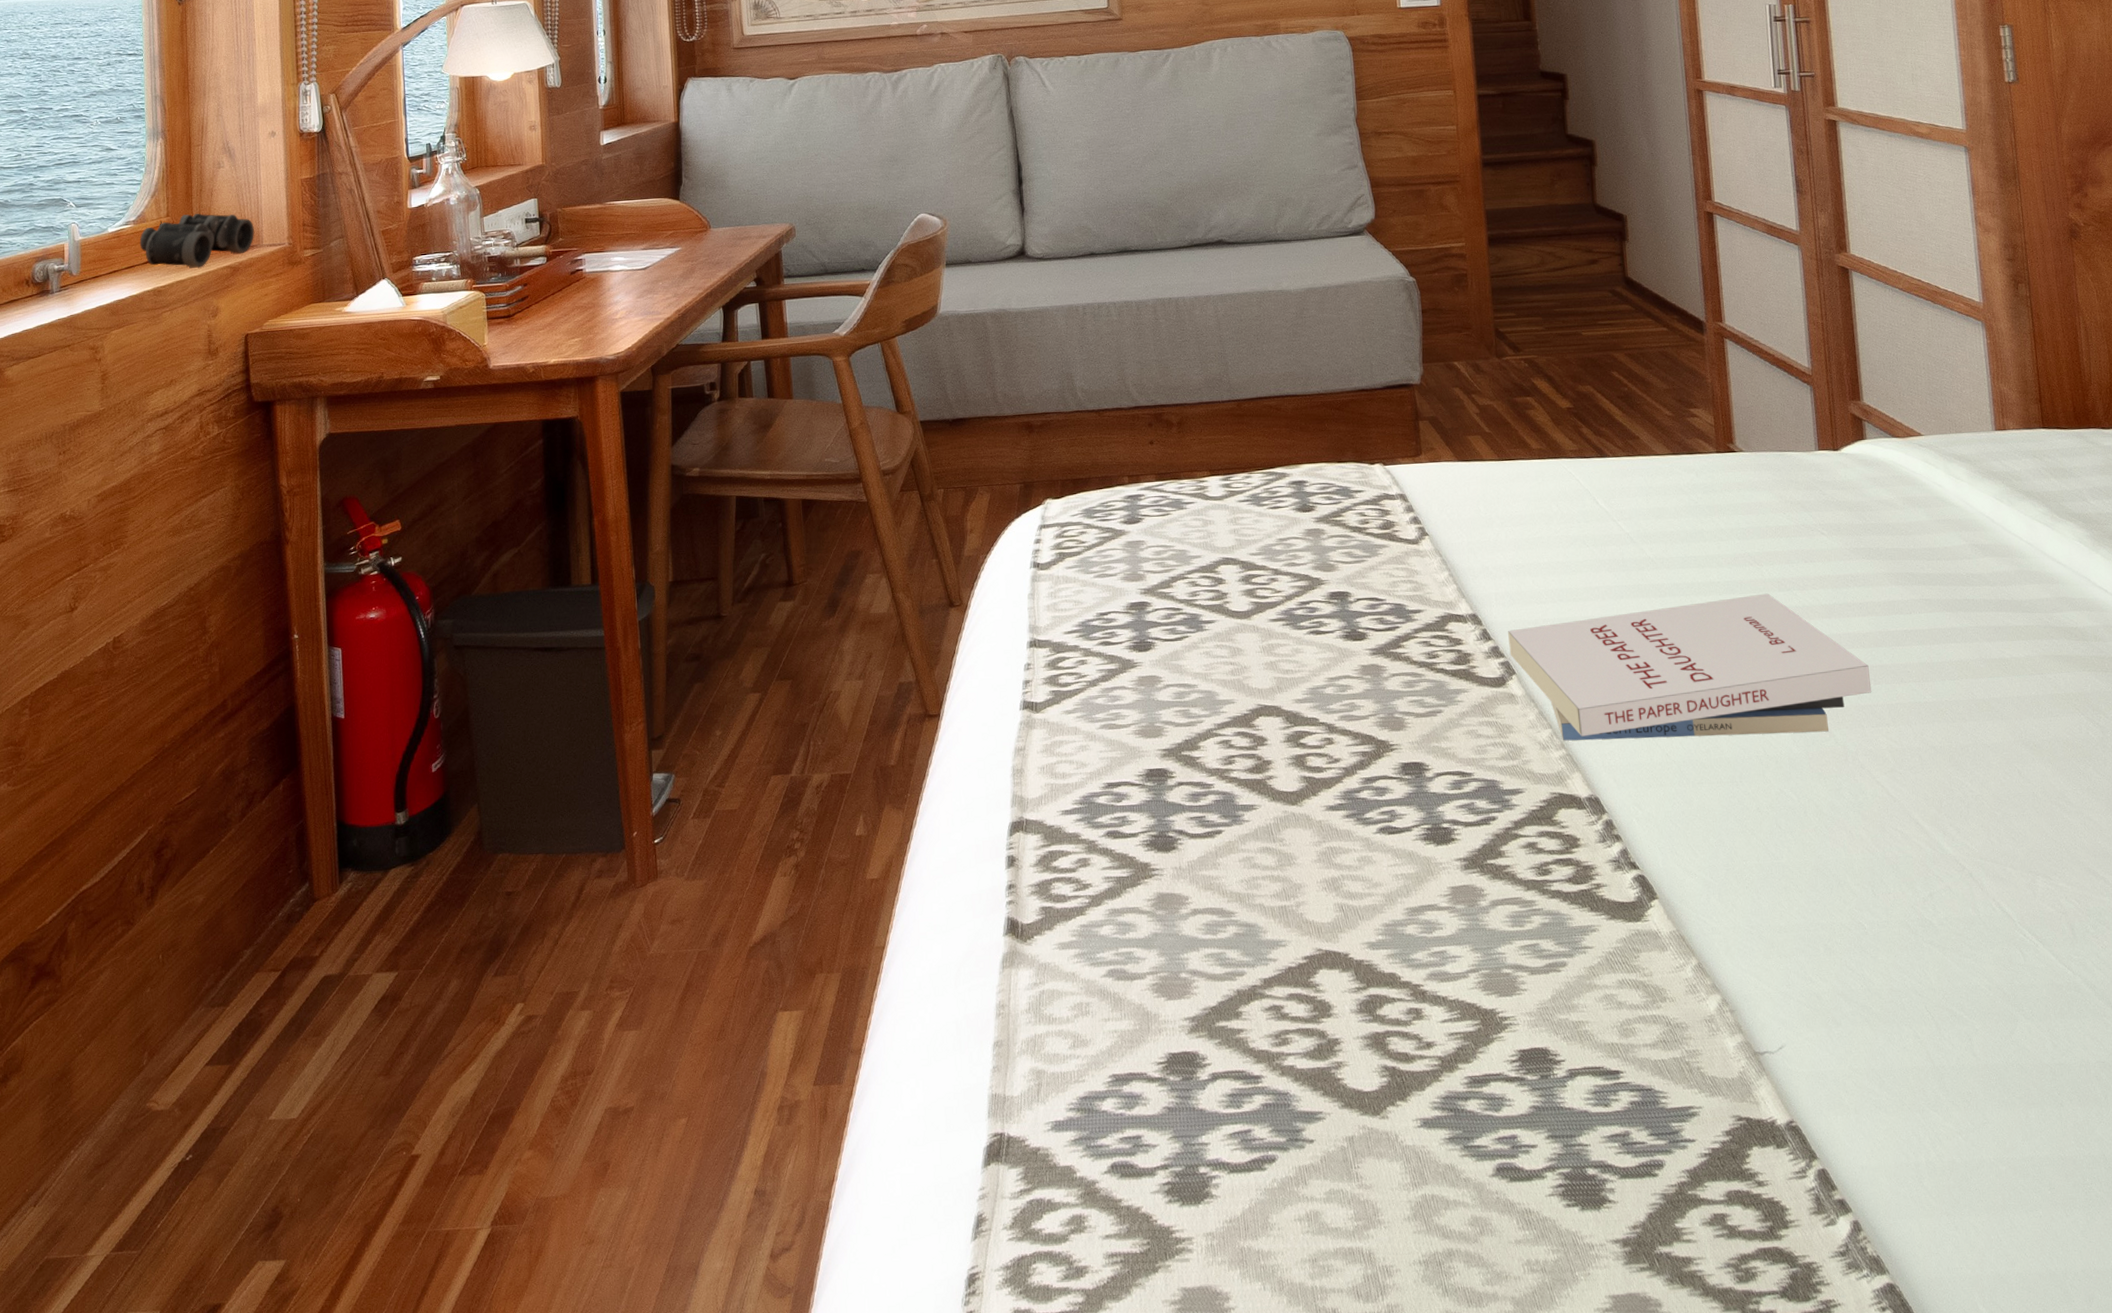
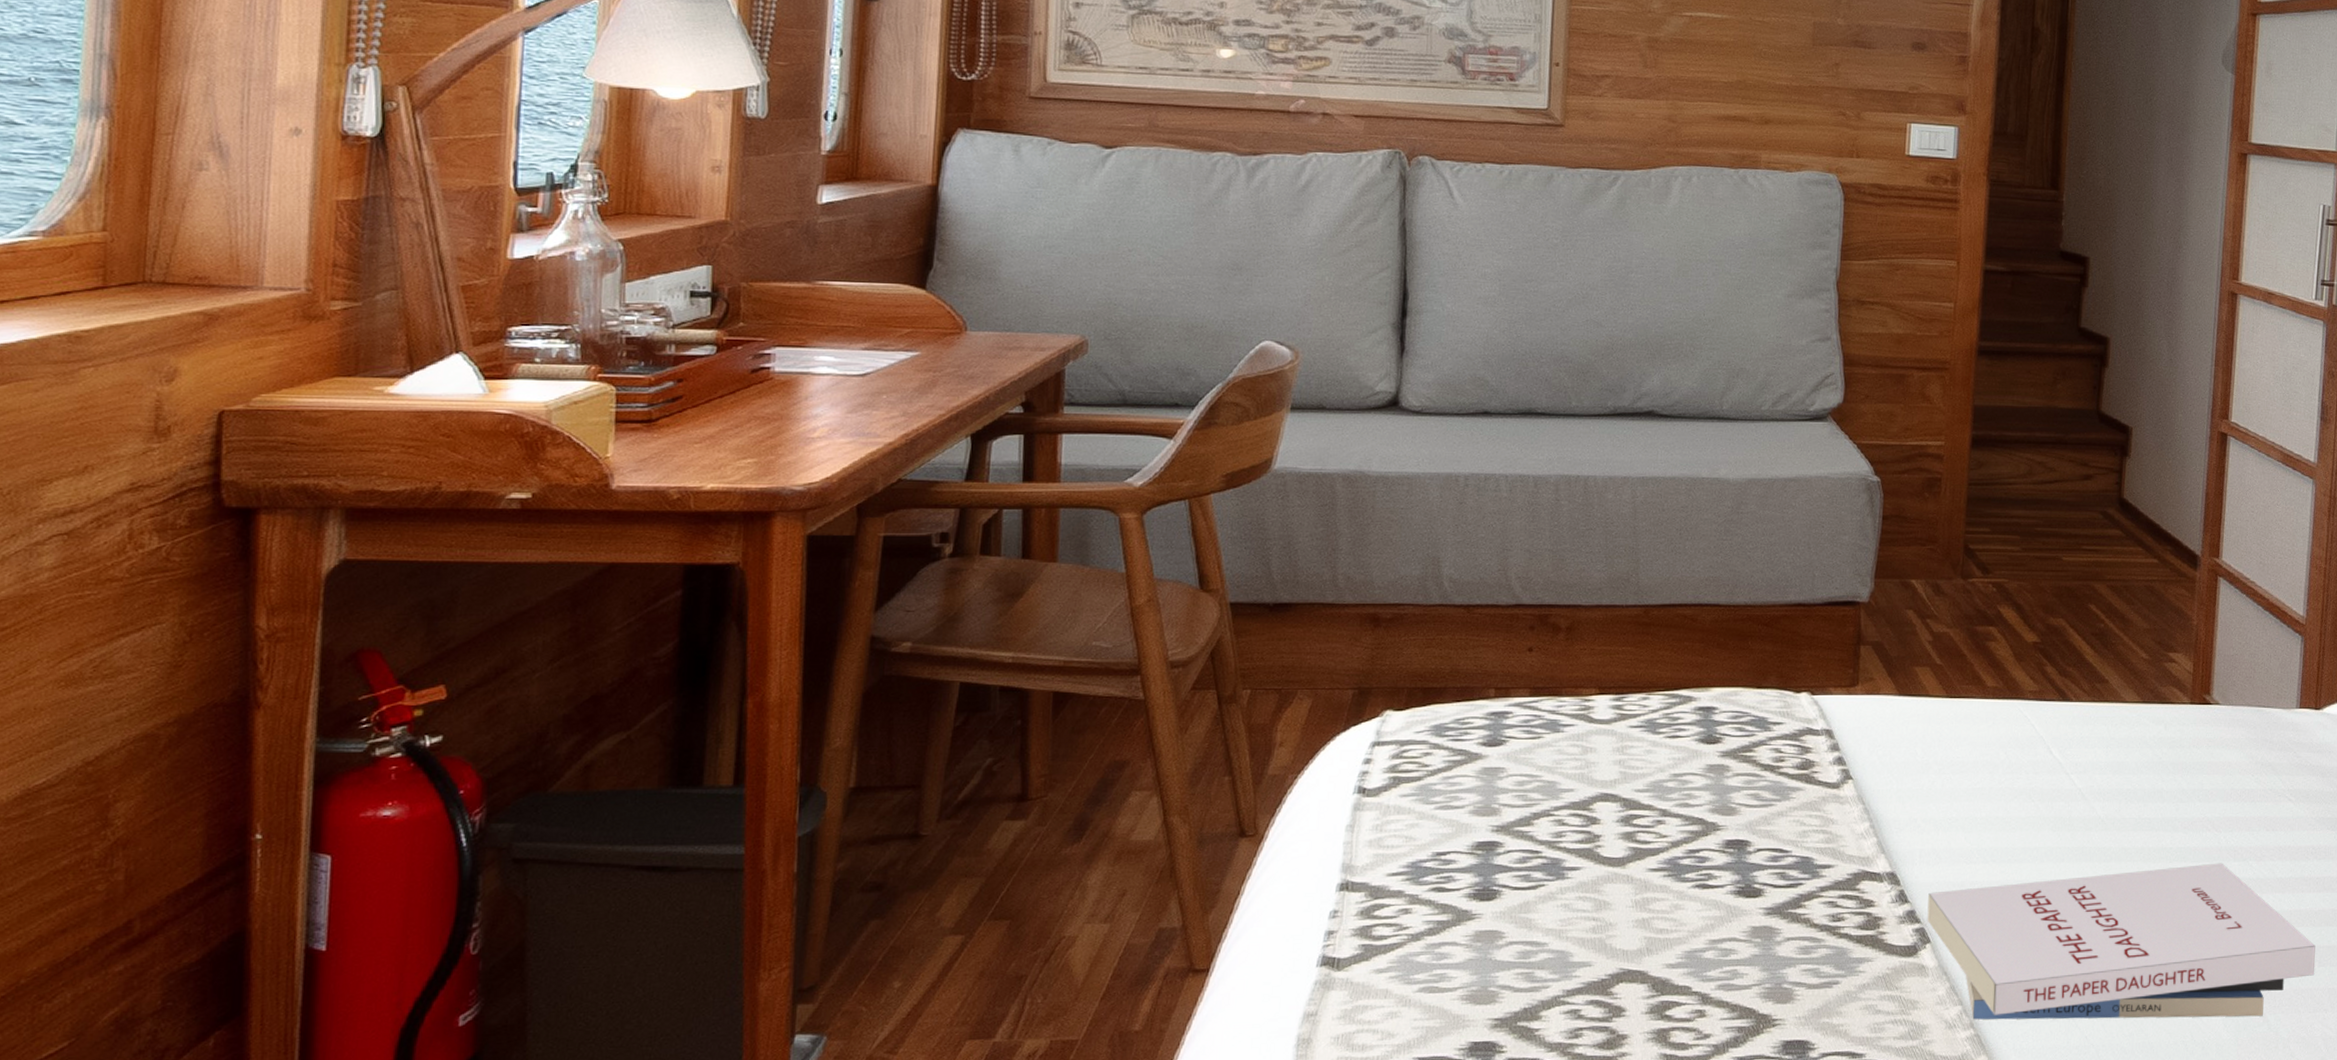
binoculars: present [139,214,254,267] -> none [50,231,250,308]

